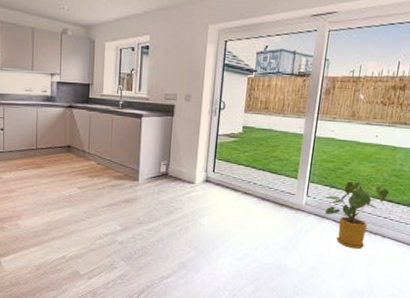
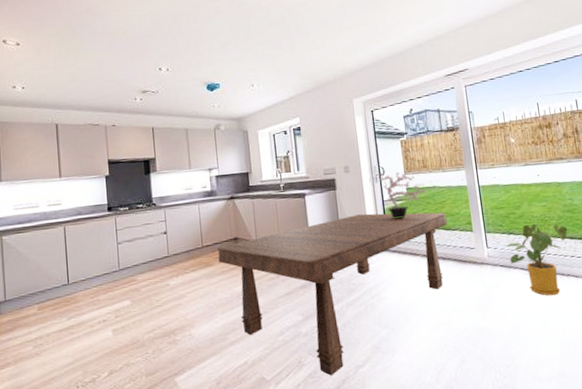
dining table: none [50,143,275,281] -> present [217,212,447,376]
potted plant: none [217,107,264,155] -> present [377,172,427,219]

